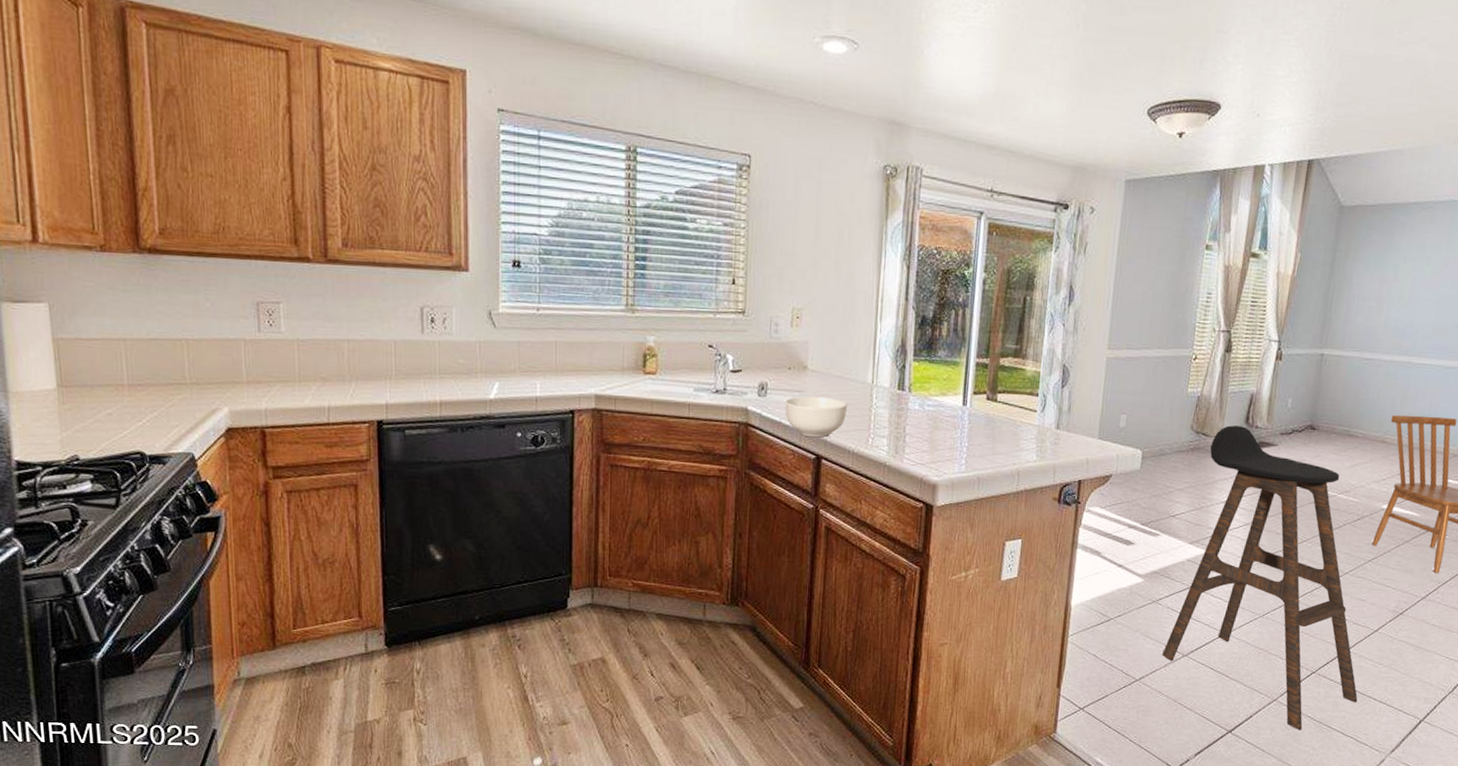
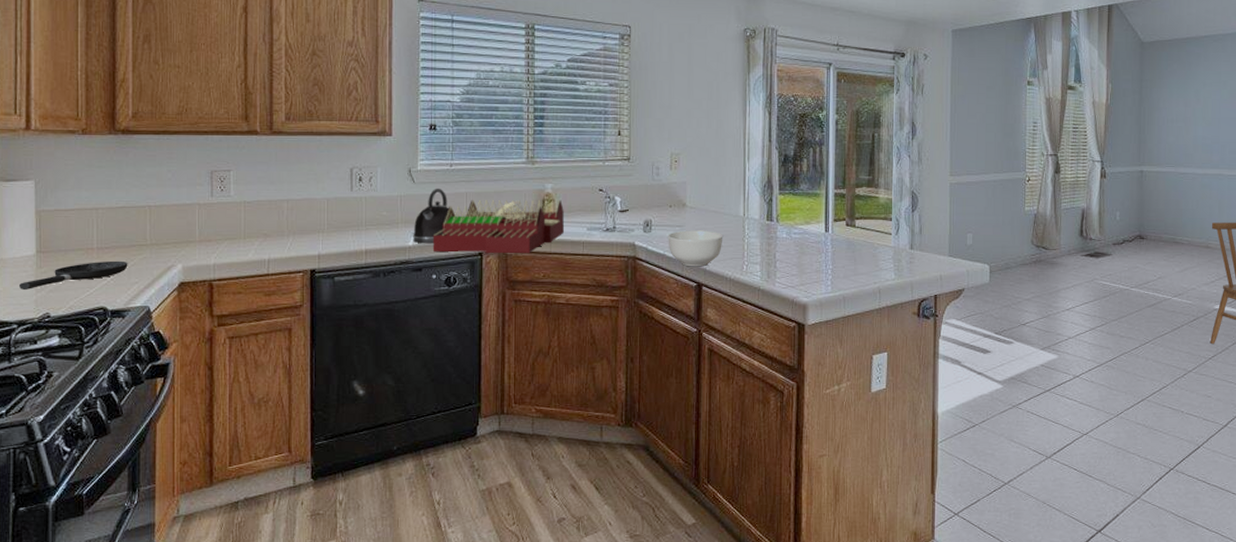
frying pan: none [39,399,166,429] -> present [18,260,128,291]
kettle: none [493,334,535,397] -> present [412,188,449,243]
architectural model: none [517,350,668,414] -> present [432,199,564,254]
bar stool: present [1162,425,1358,731] -> none [1027,239,1217,528]

